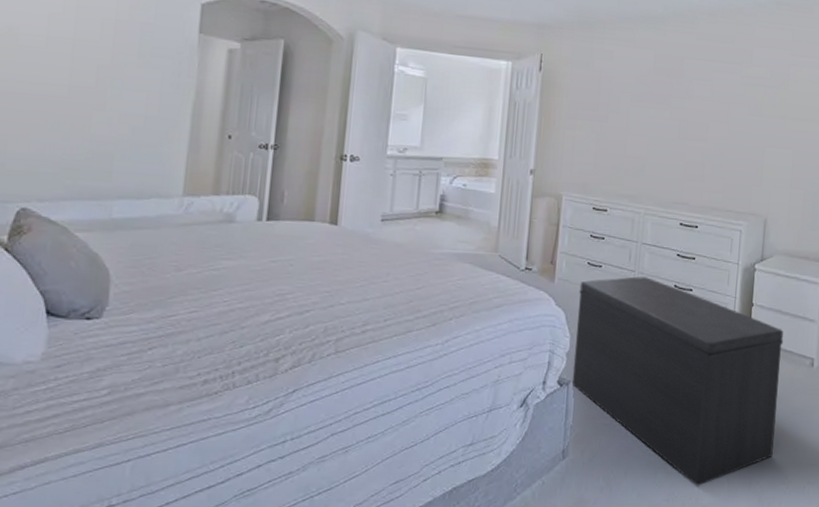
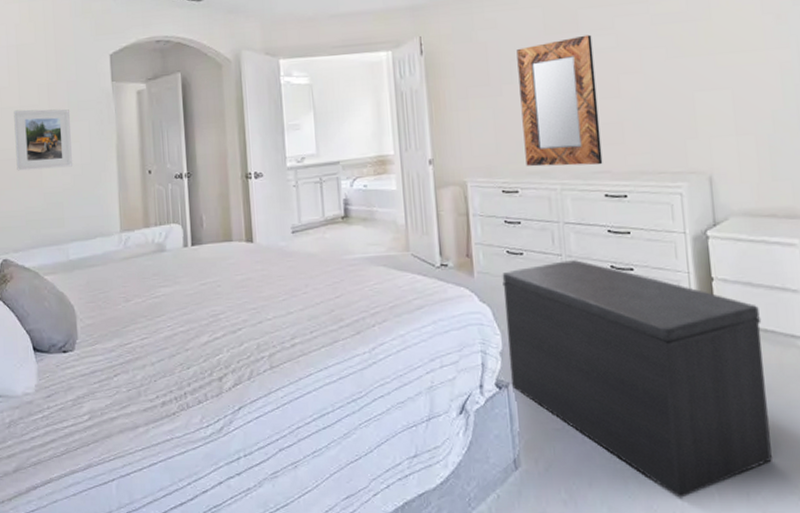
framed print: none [57,42,139,117] -> present [13,109,72,171]
home mirror: none [618,82,692,197] -> present [516,34,603,167]

